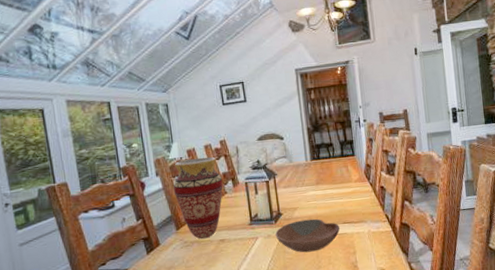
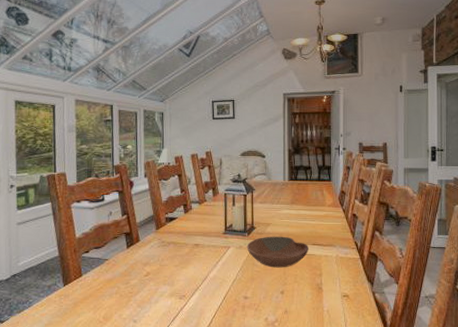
vase: present [173,156,223,239] -> none [158,165,204,241]

